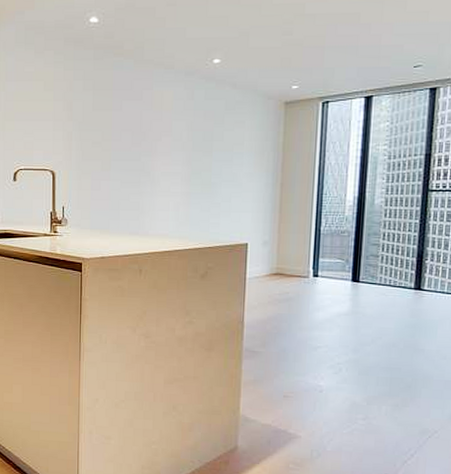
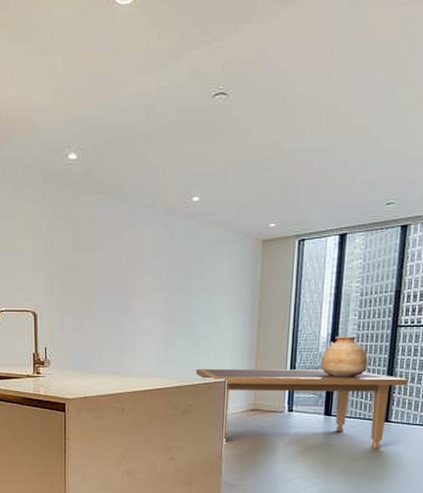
dining table: none [216,231,442,318] -> present [195,369,409,449]
ceramic pot: none [346,199,398,242] -> present [320,336,368,377]

